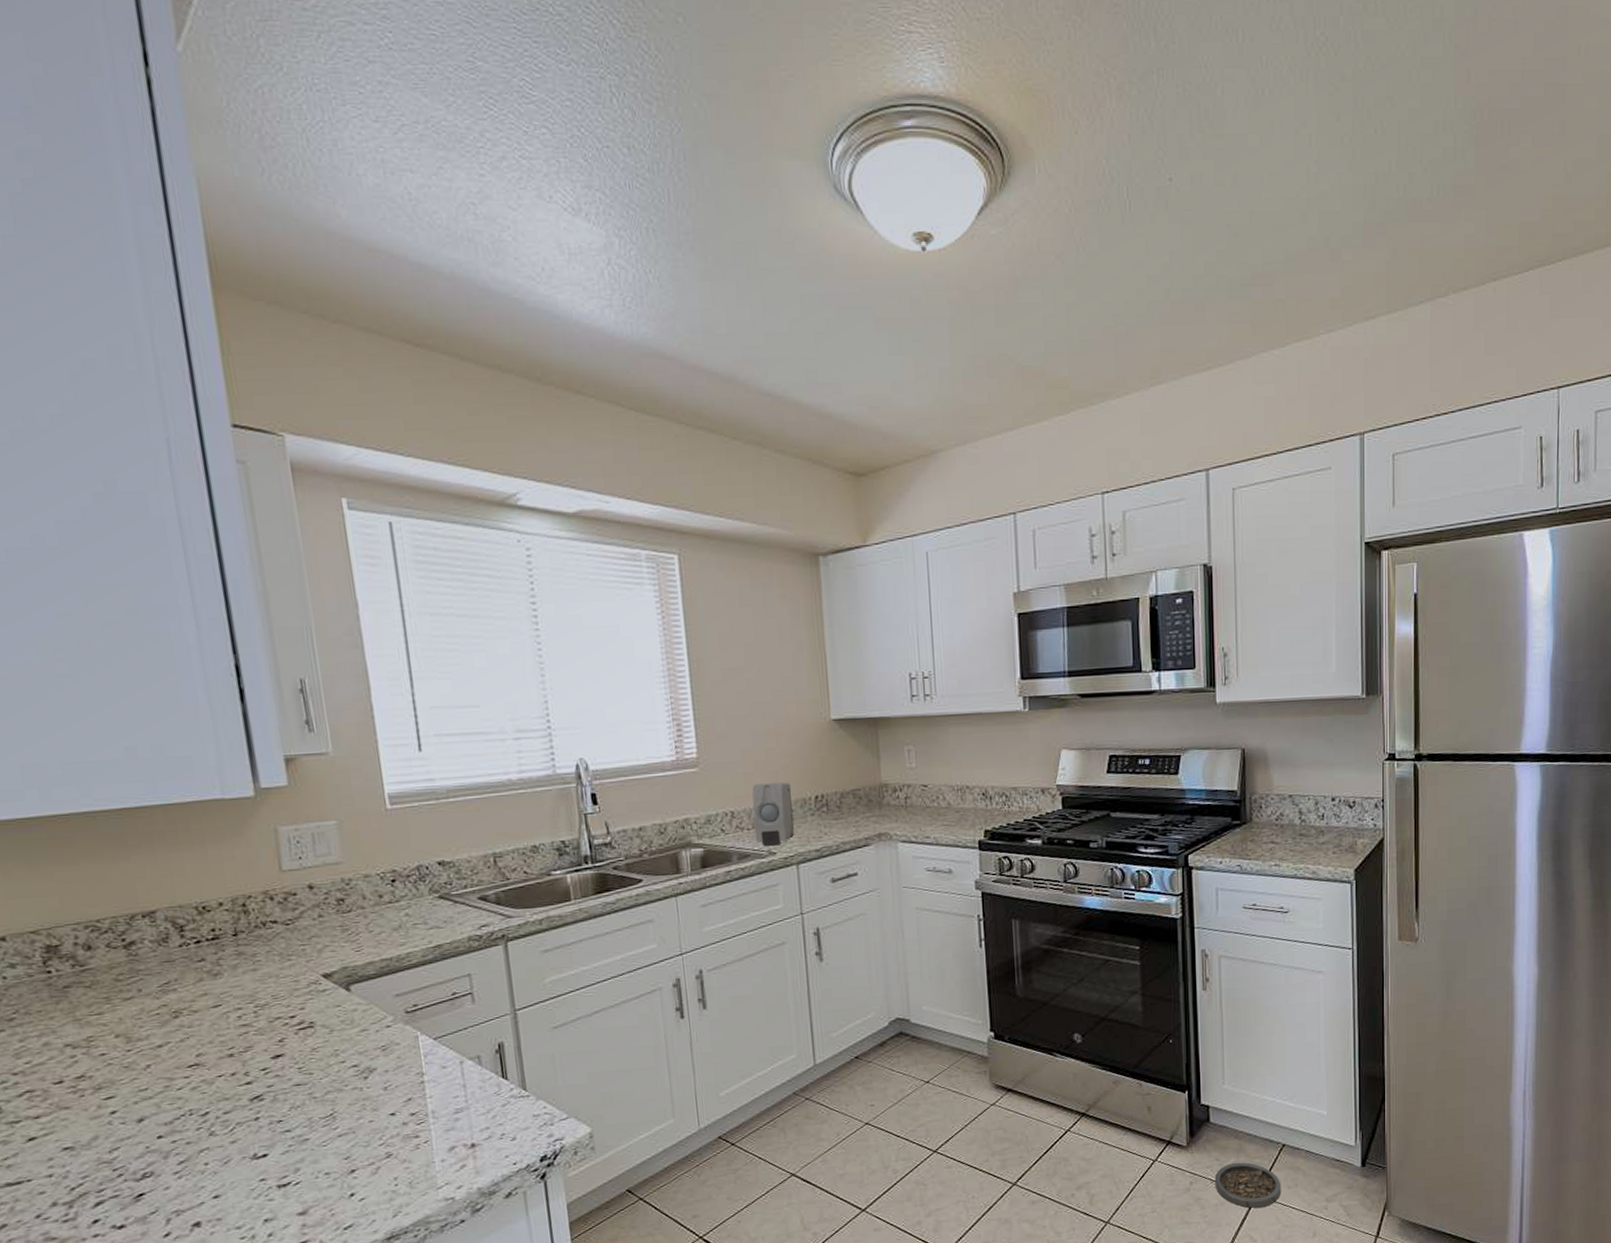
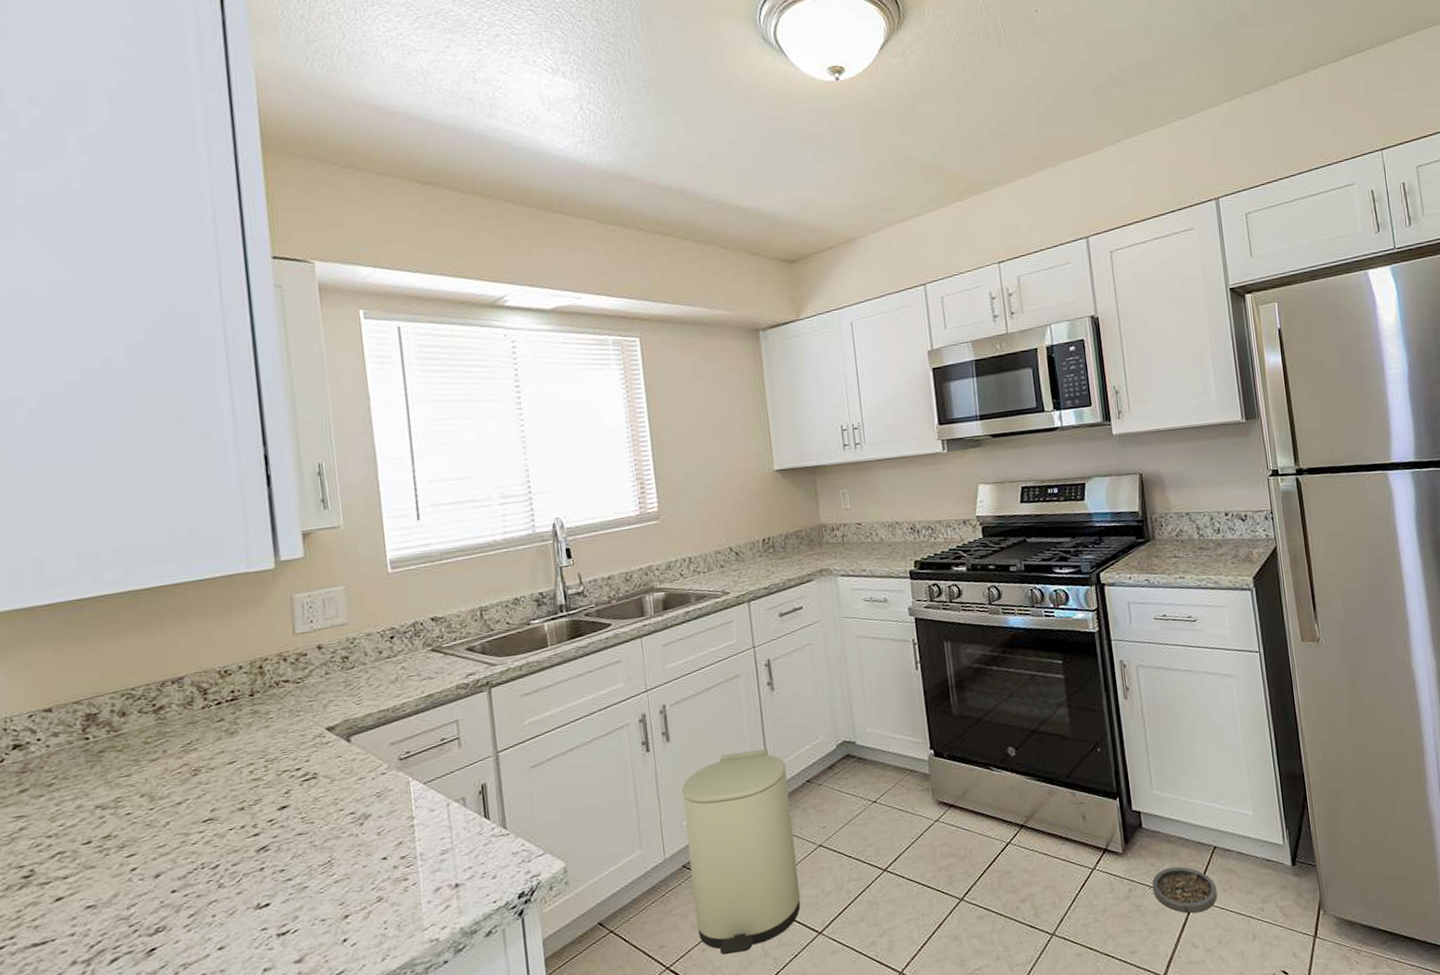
pedal bin: none [718,1022,844,1228] -> present [681,749,801,956]
soap dispenser: present [752,782,794,846] -> none [706,528,745,587]

